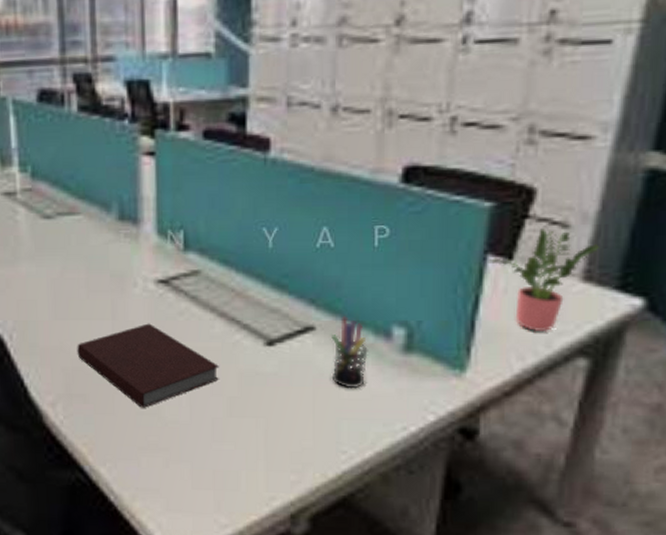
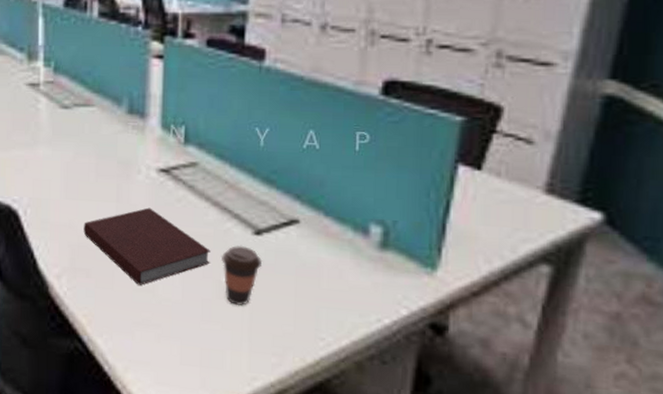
coffee cup: none [230,357,277,424] -> present [220,245,263,306]
pen holder: present [331,316,368,389] -> none [313,212,347,280]
potted plant: present [486,228,599,331] -> none [457,143,561,237]

